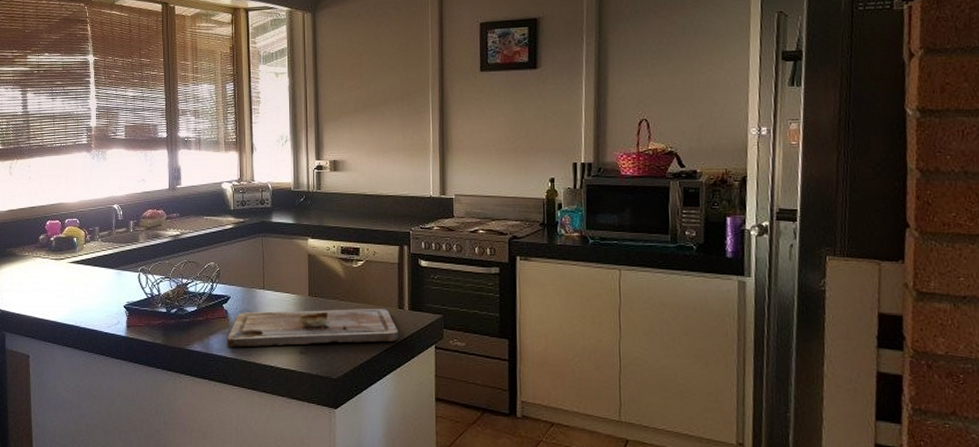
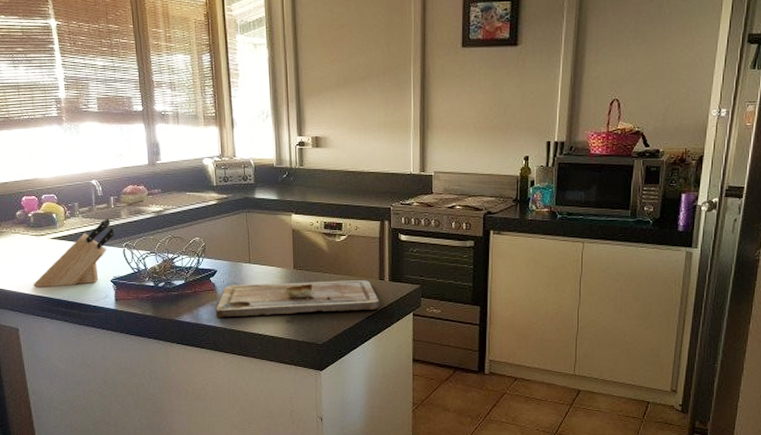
knife block: none [48,242,132,312] -> present [33,218,115,287]

